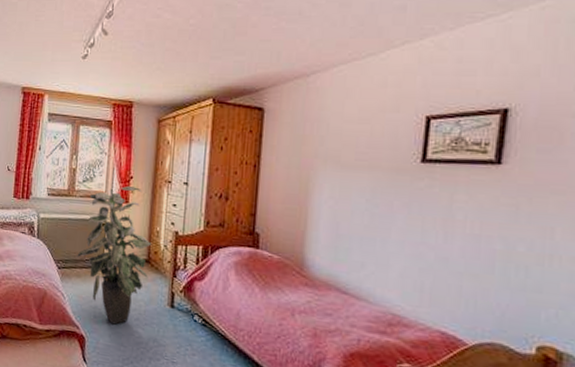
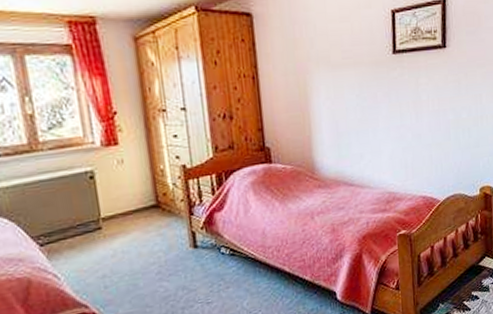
indoor plant: present [77,186,152,325] -> none [62,123,162,289]

